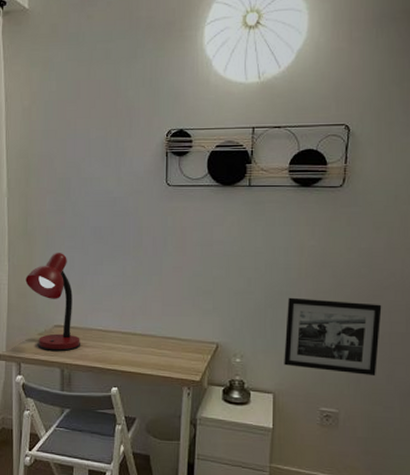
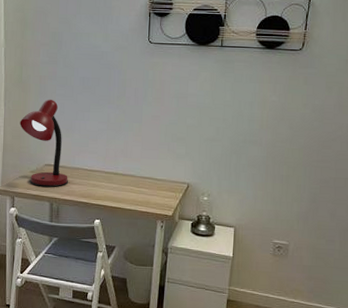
picture frame: present [284,297,382,376] -> none [244,145,330,215]

